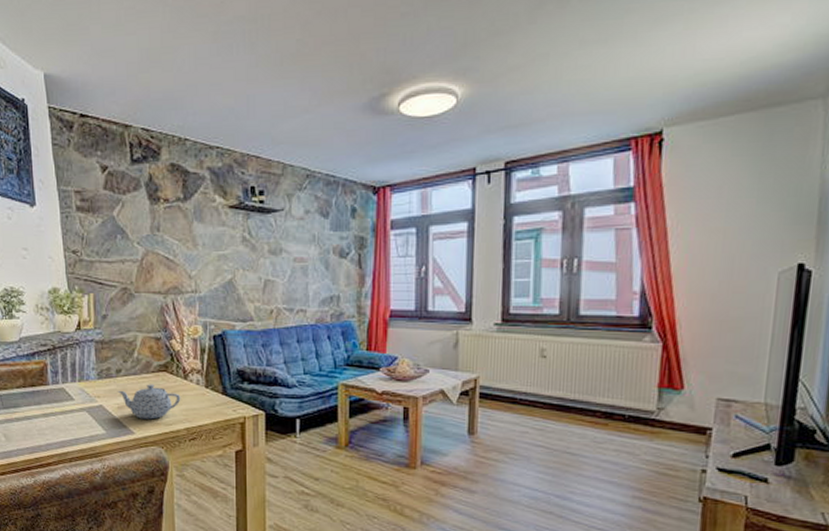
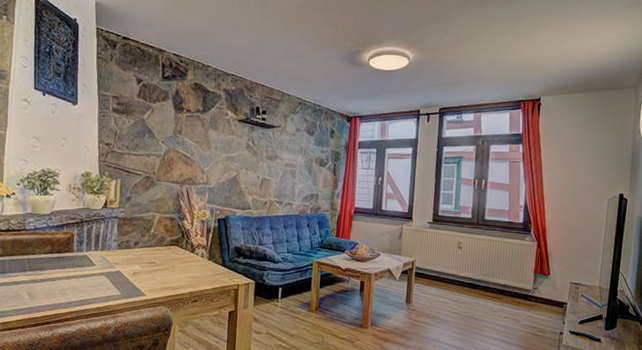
teapot: present [117,384,181,420] -> none [134,255,188,284]

